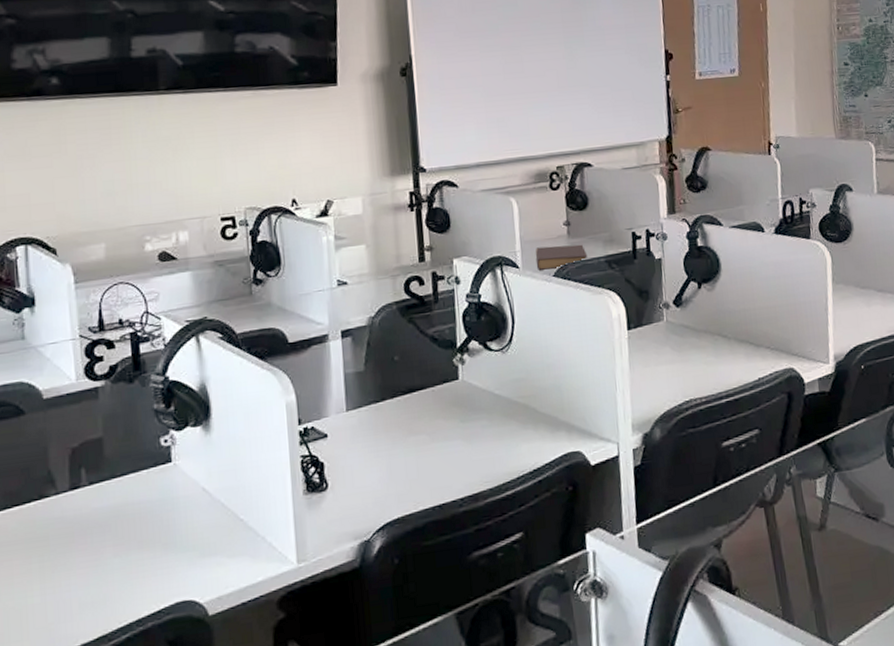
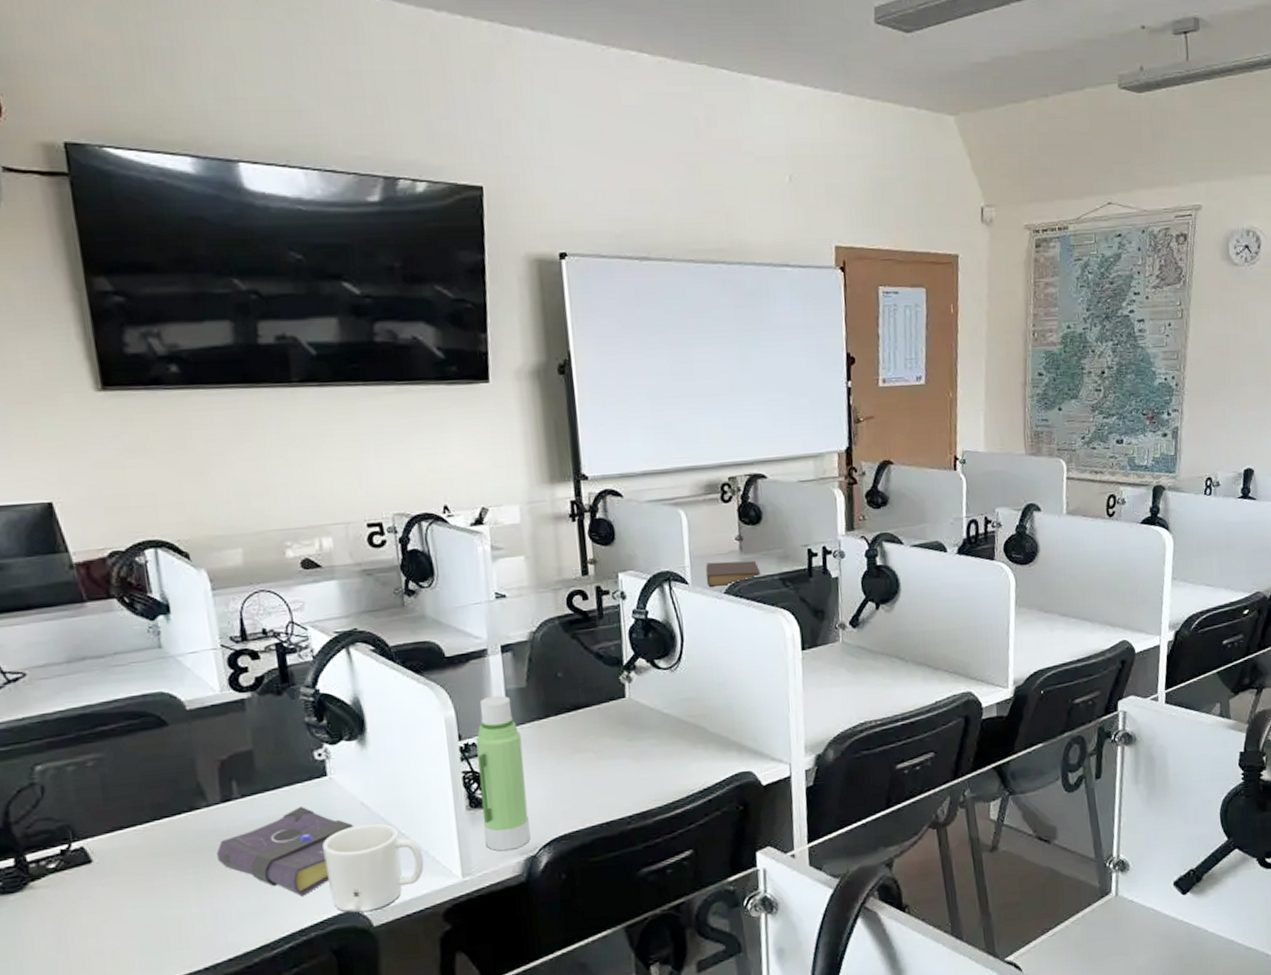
book: none [62,492,195,585] -> present [217,805,354,897]
mug: none [162,508,261,603] -> present [321,823,424,914]
water bottle: none [315,379,365,537] -> present [476,695,531,852]

